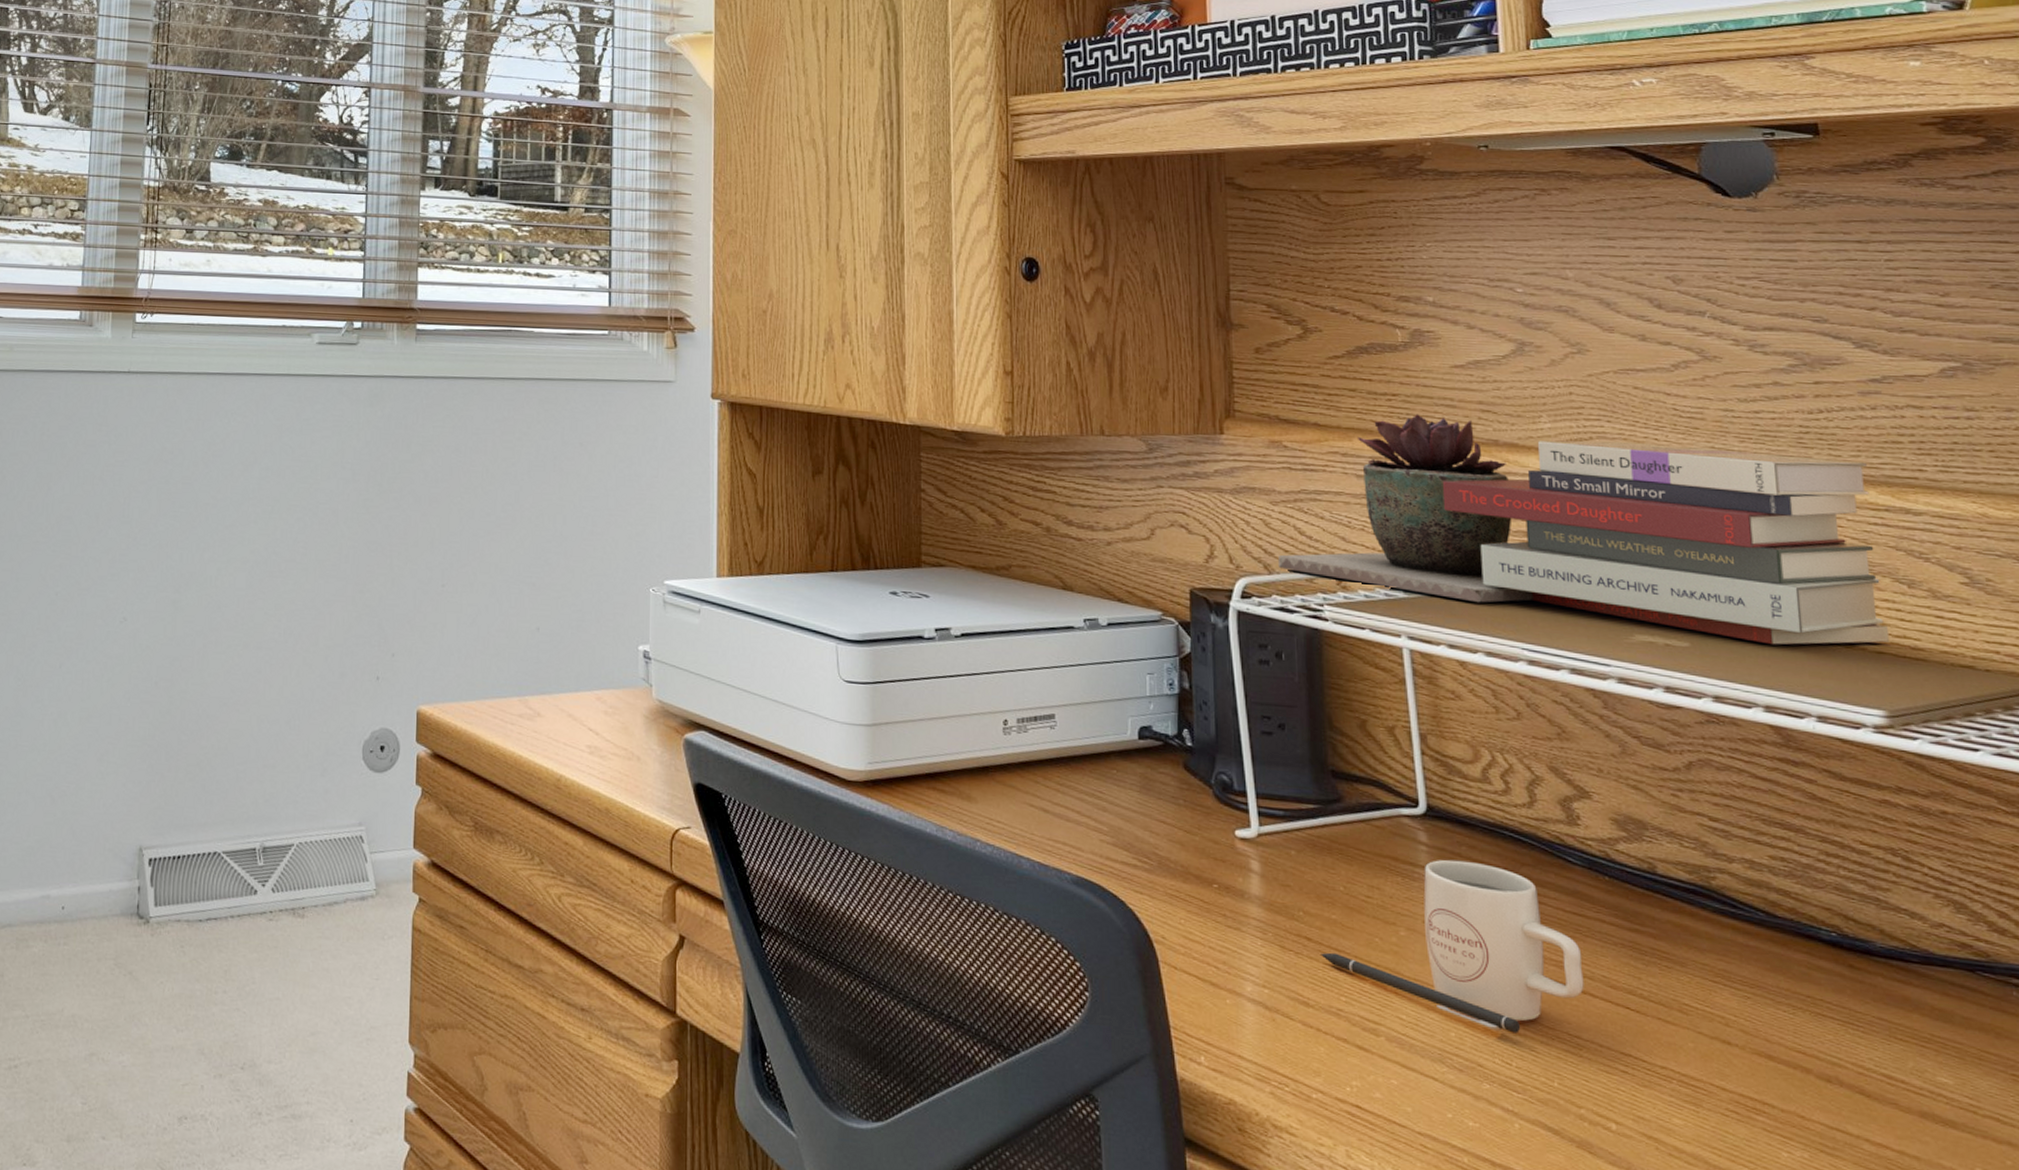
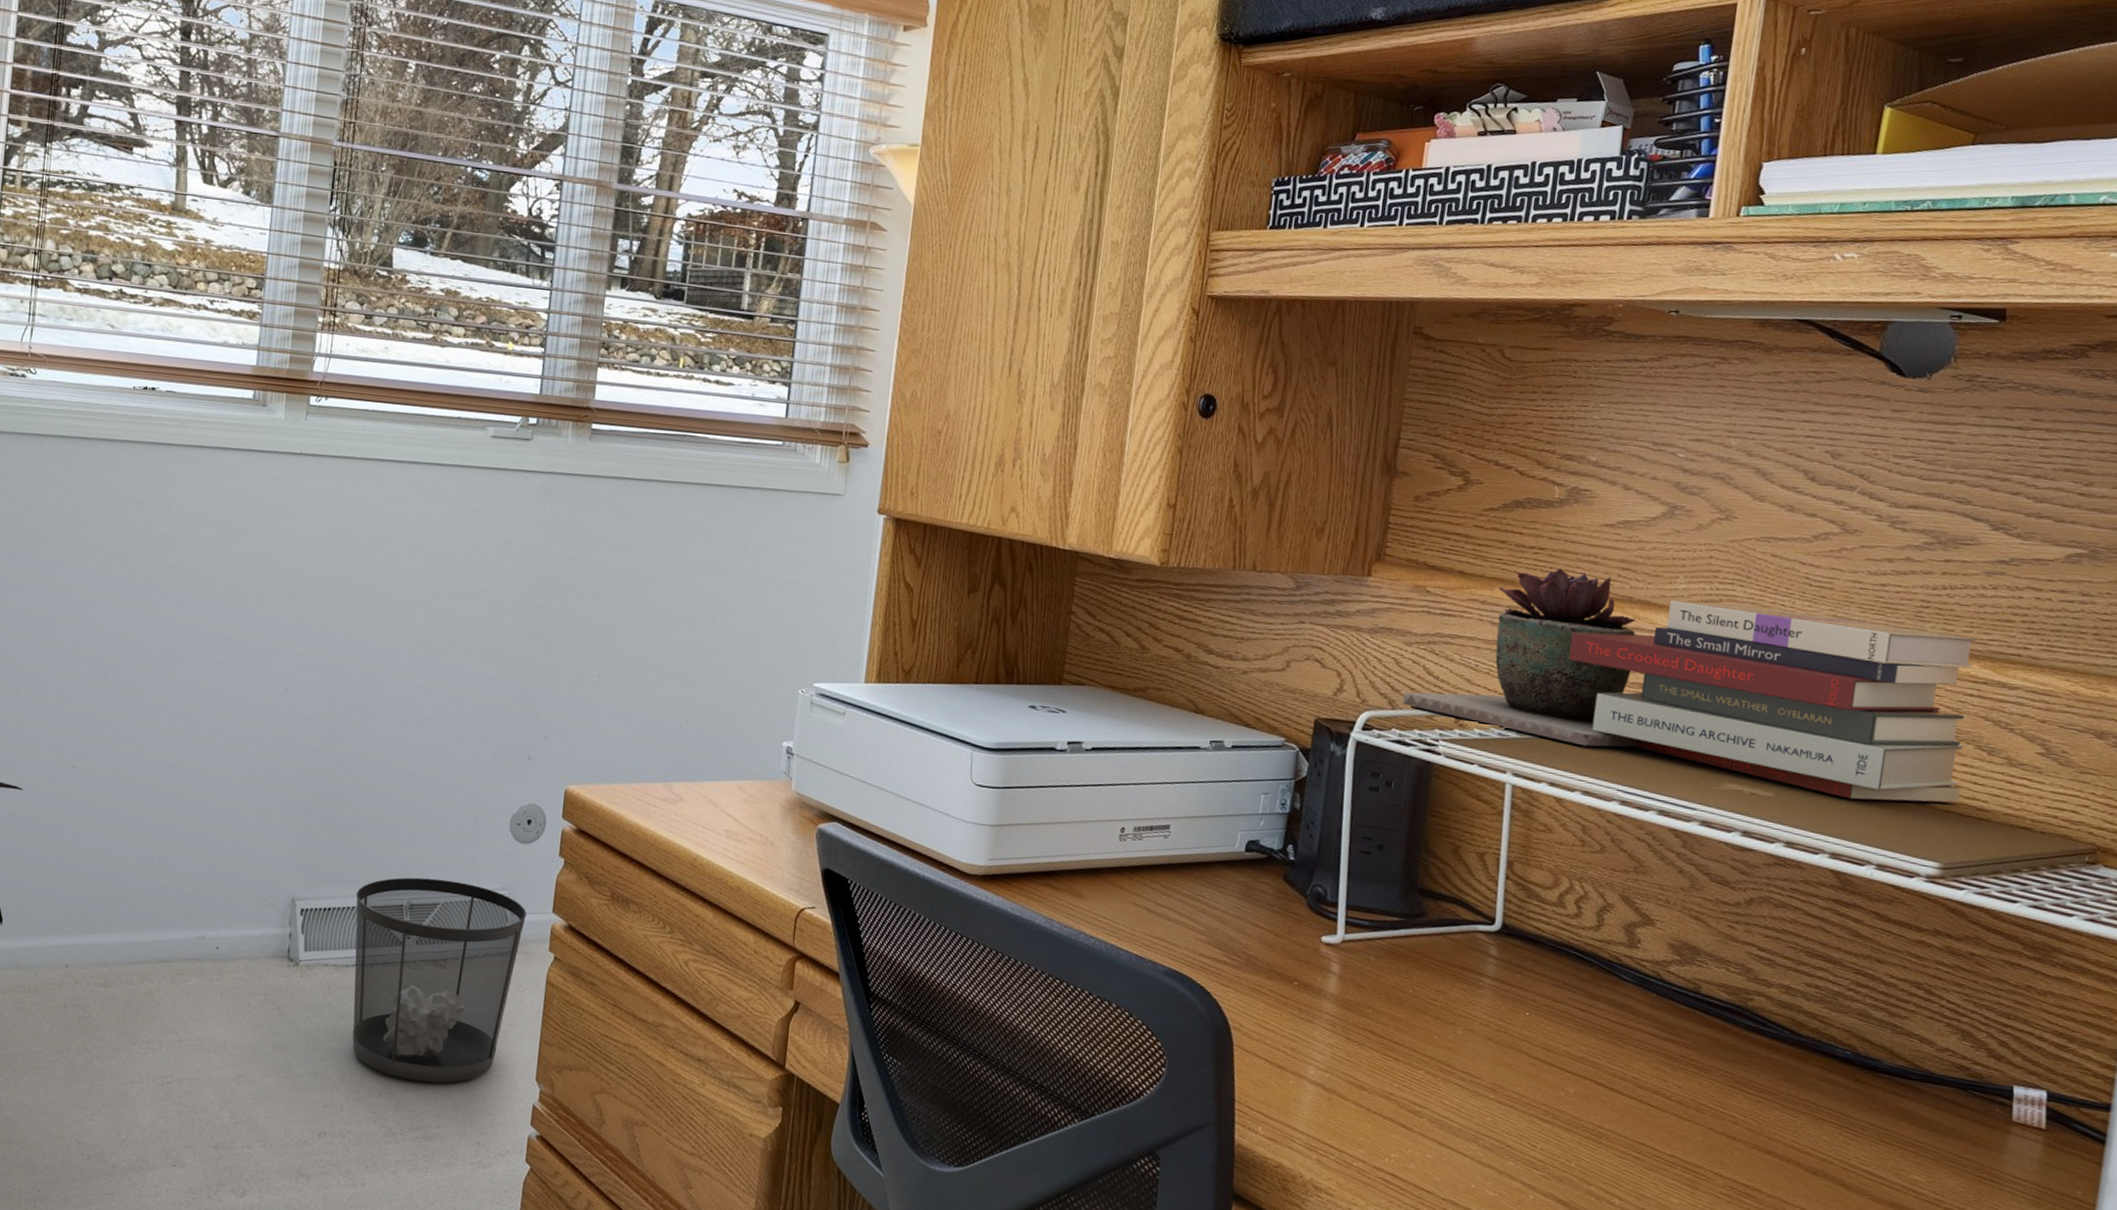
waste bin: none [205,816,386,1052] -> present [352,877,527,1083]
pen: present [1321,952,1521,1034] -> none [1382,1045,1551,1122]
mug: present [1423,859,1584,1022] -> none [1478,971,1619,1112]

